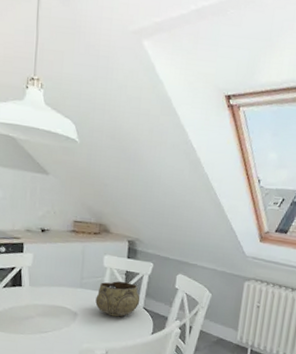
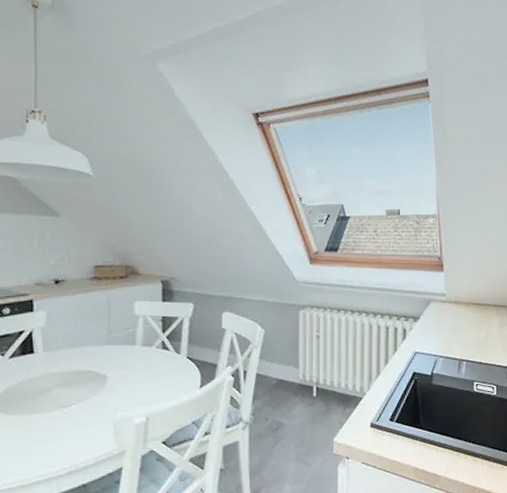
decorative bowl: present [95,281,140,317] -> none [128,329,182,373]

